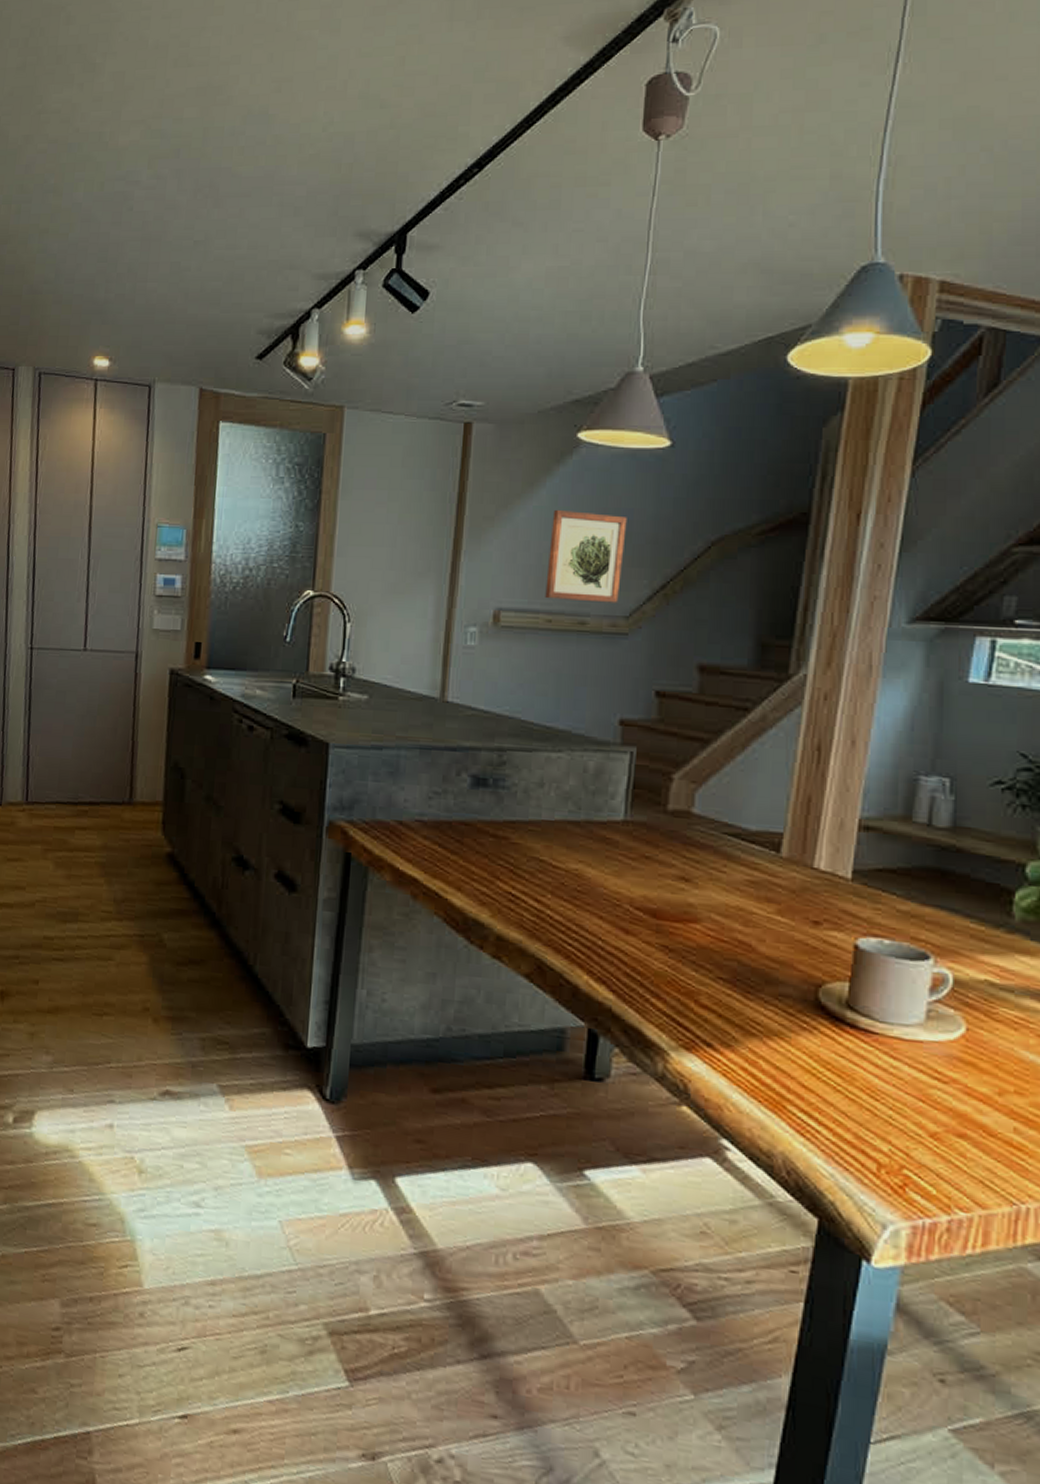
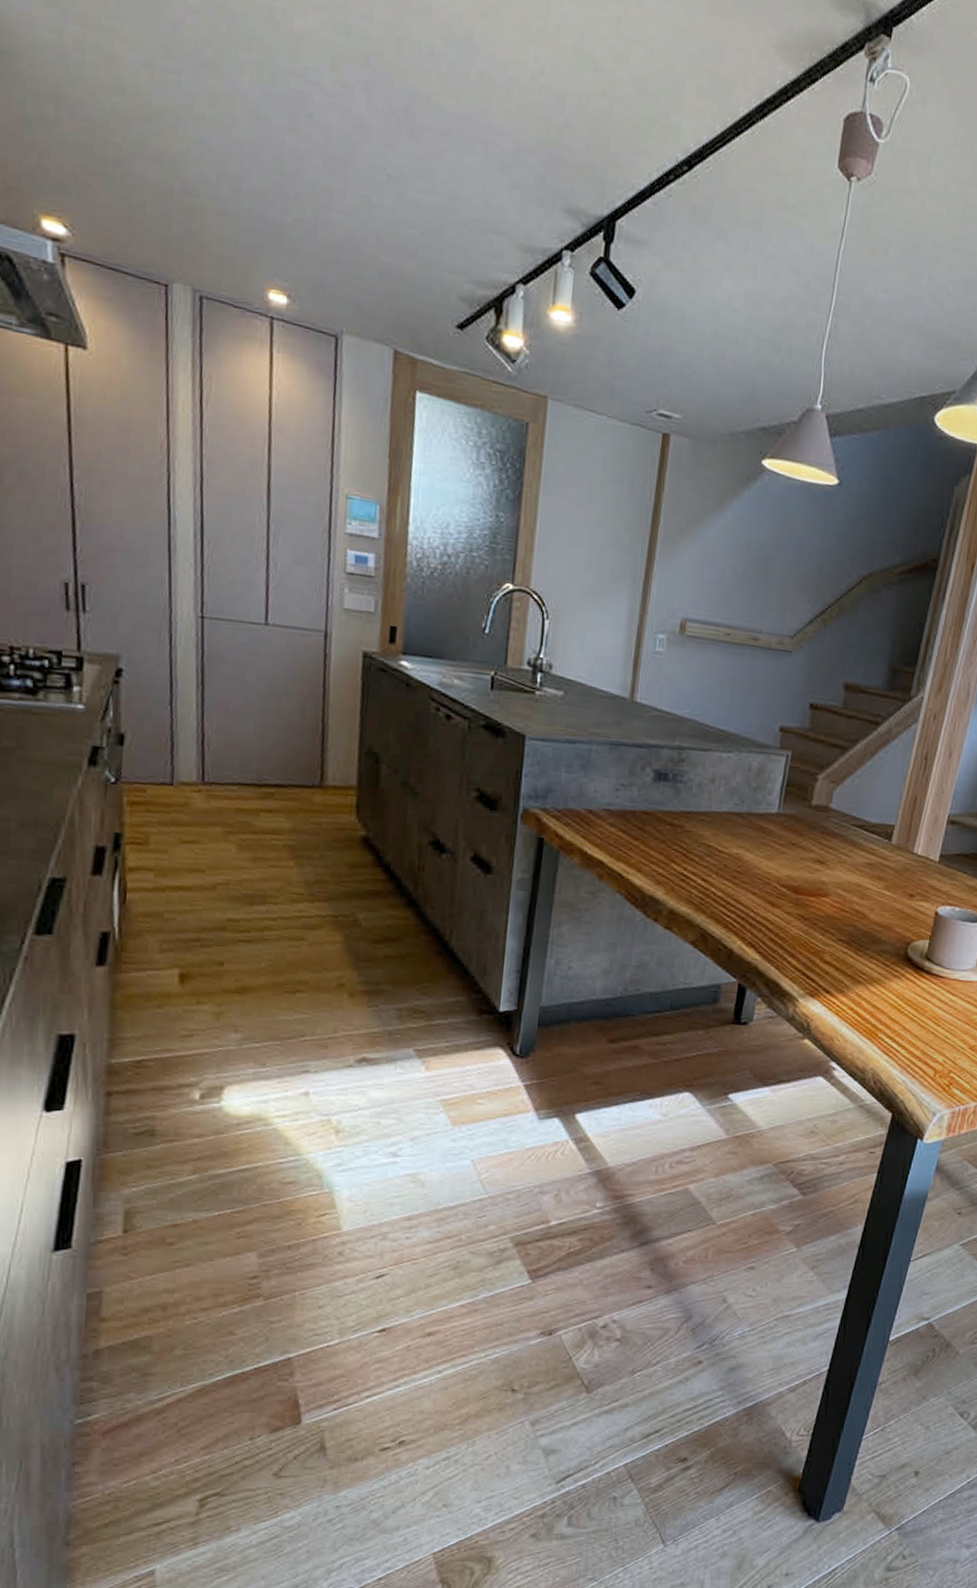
wall art: present [545,509,627,603] -> none [726,530,798,624]

